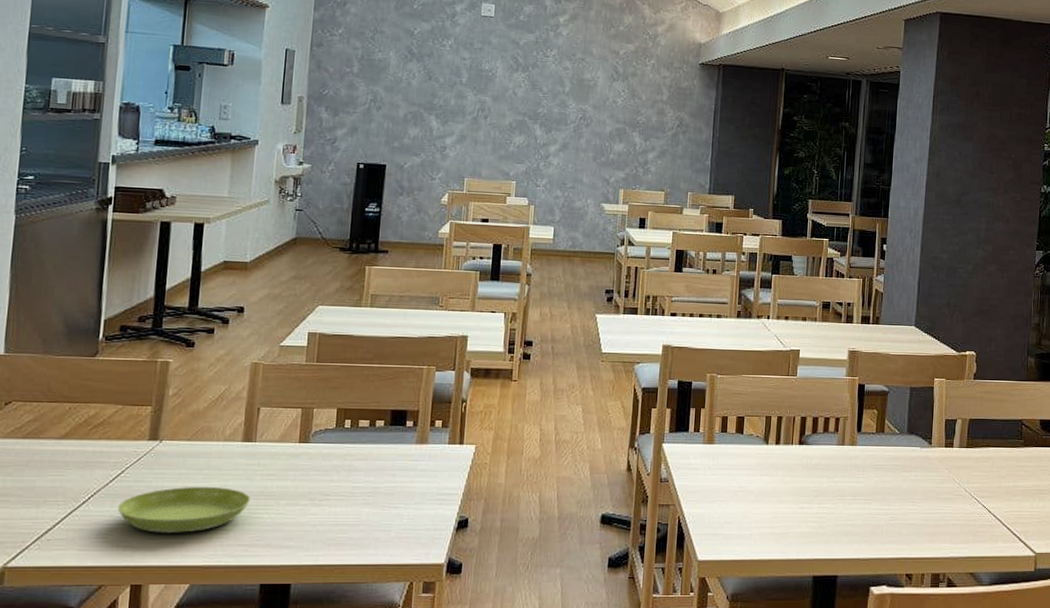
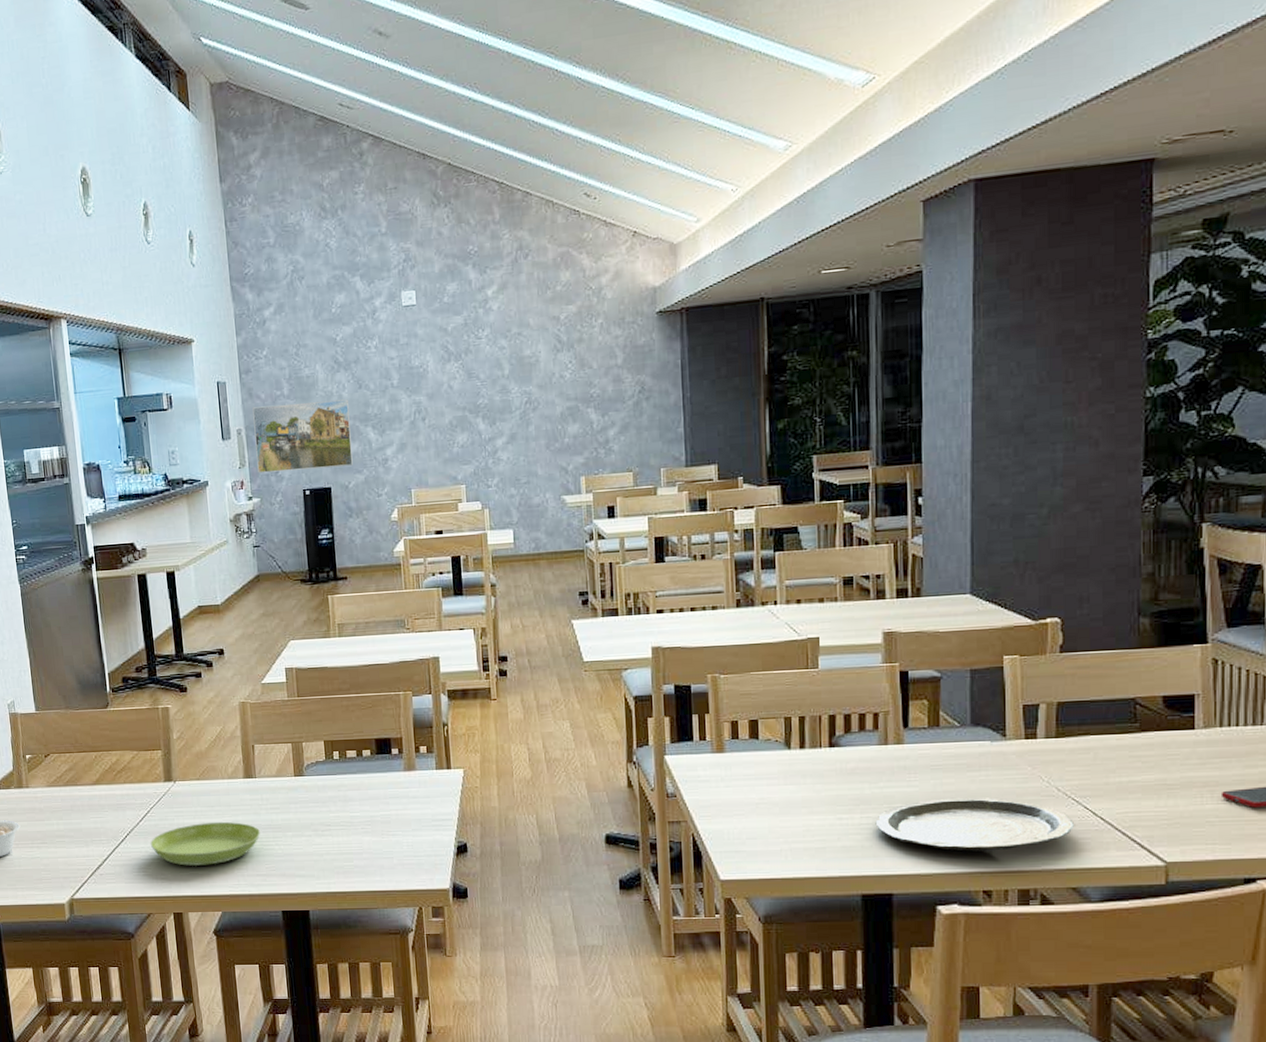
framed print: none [313,79,416,148] -> present [252,399,353,474]
plate: none [829,493,975,540] -> present [875,797,1074,852]

